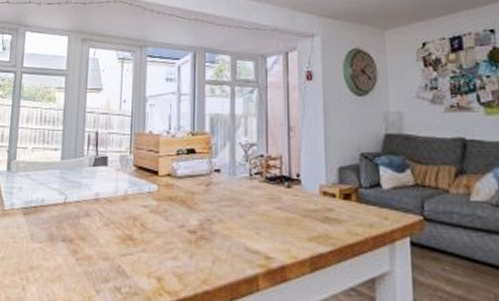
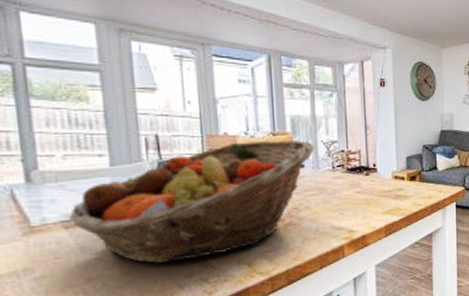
fruit basket: none [28,141,232,263] -> present [69,140,315,264]

